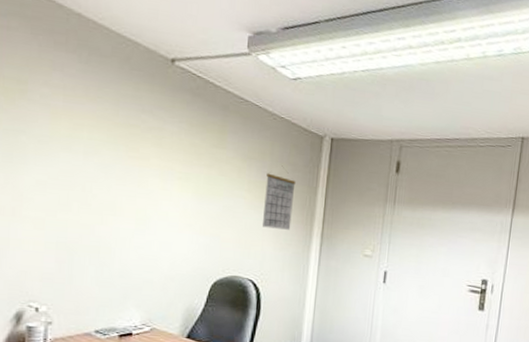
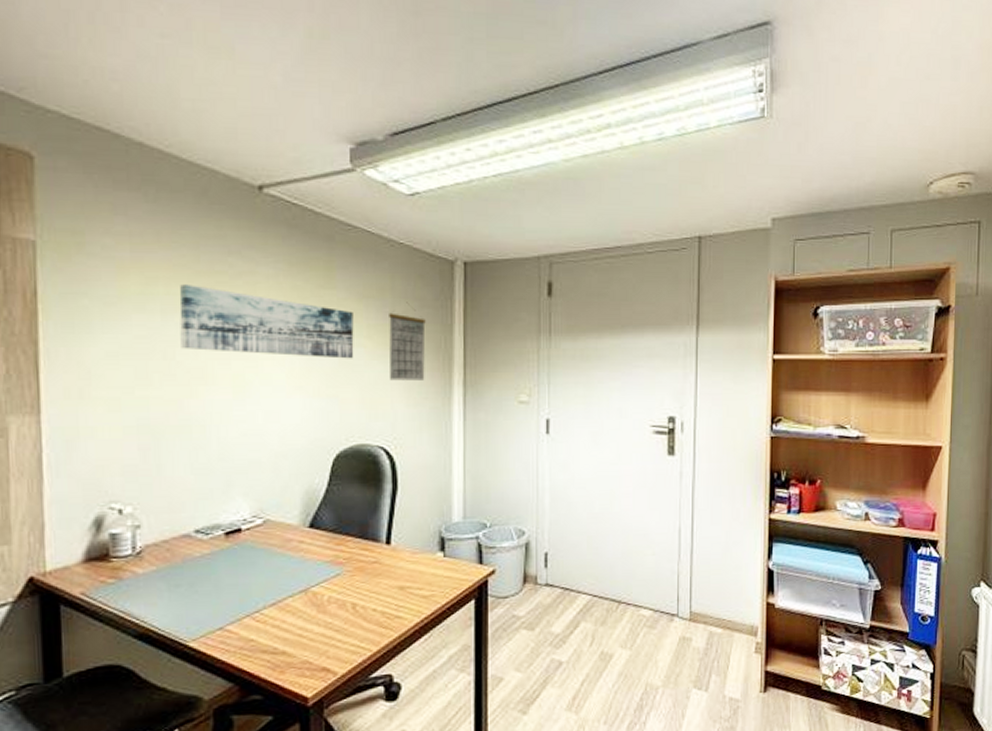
wall art: none [97,132,238,207] -> present [179,284,354,359]

